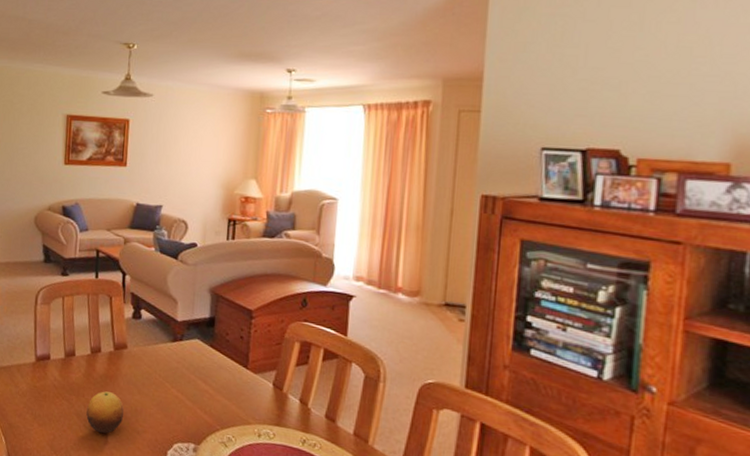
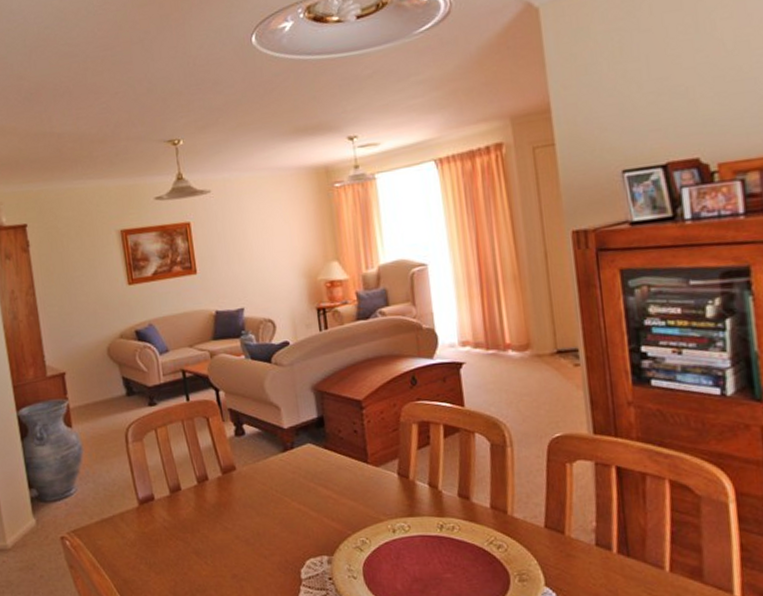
fruit: present [86,391,125,434] -> none [205,520,247,567]

